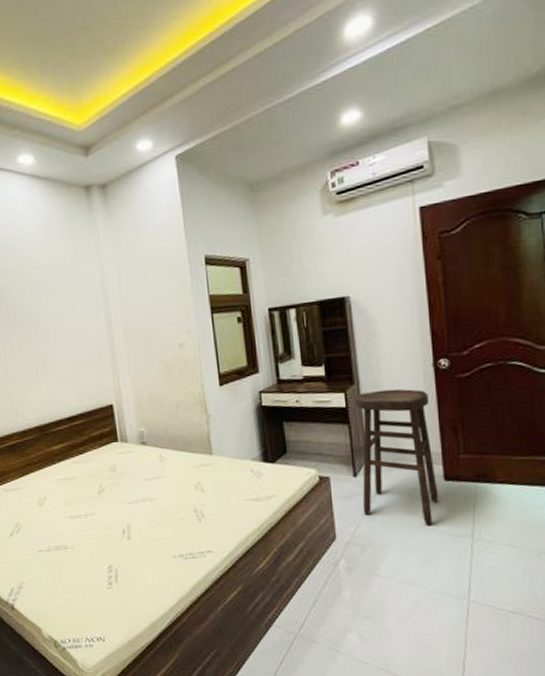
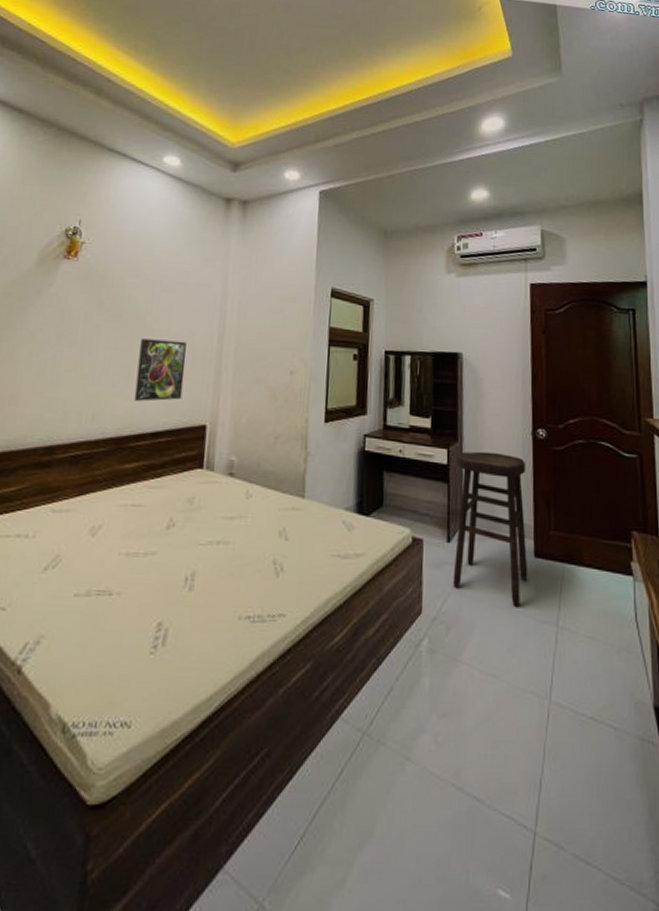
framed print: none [39,333,87,393] -> present [134,338,187,402]

